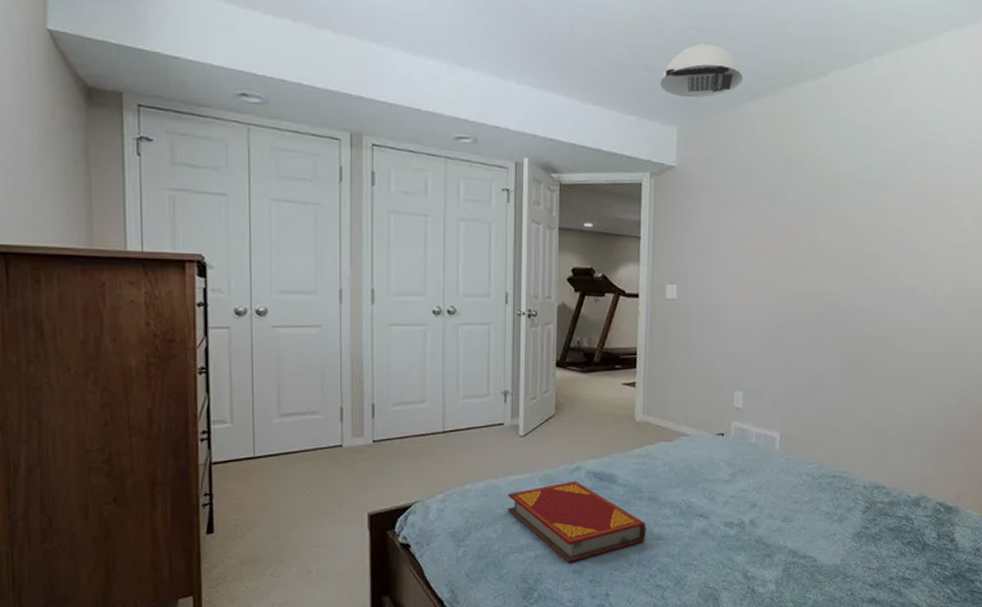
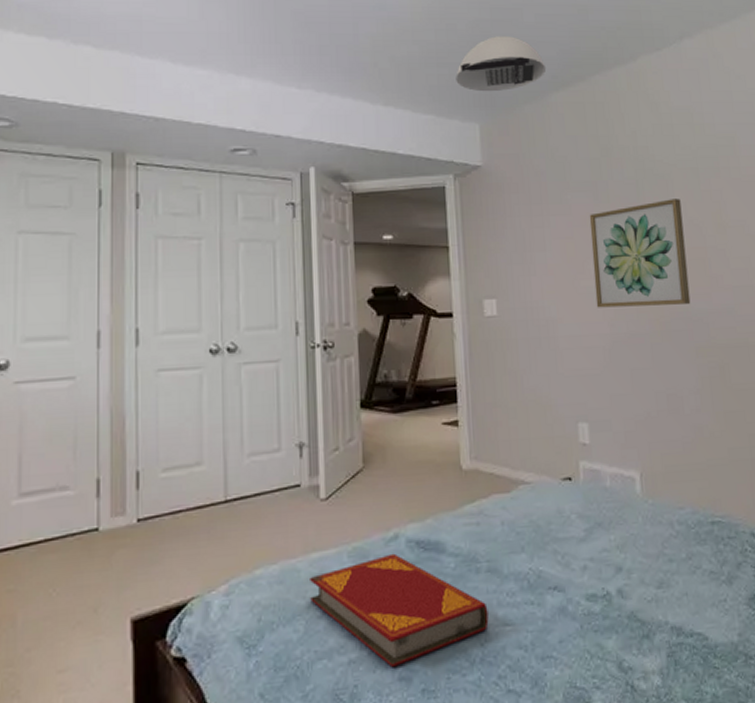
wall art: none [762,207,848,300] -> present [589,199,691,308]

